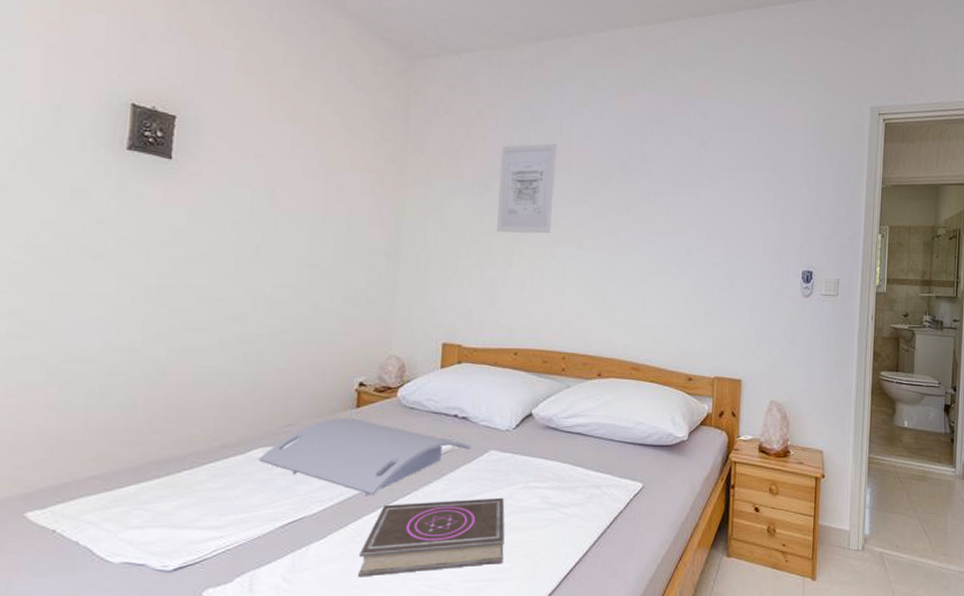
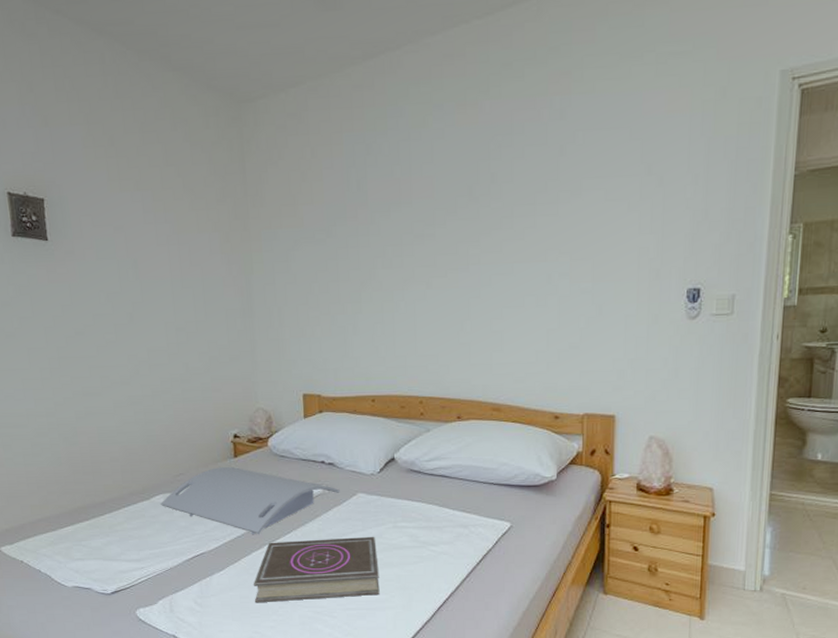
wall art: present [496,143,557,234] -> none [339,176,399,279]

